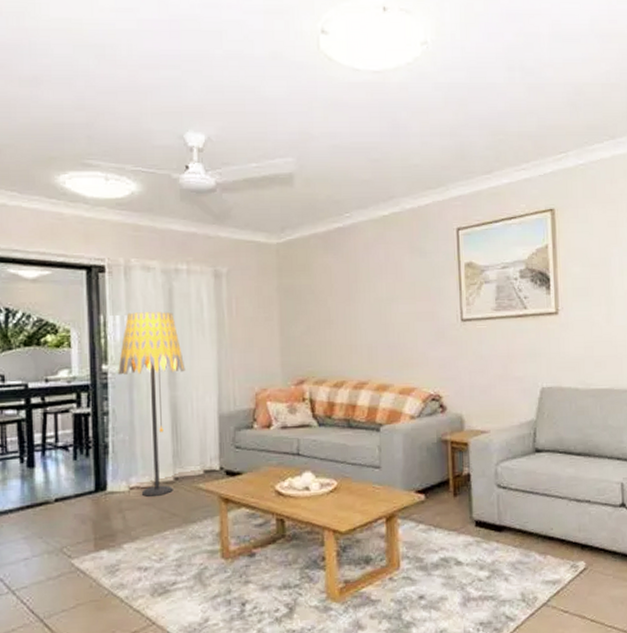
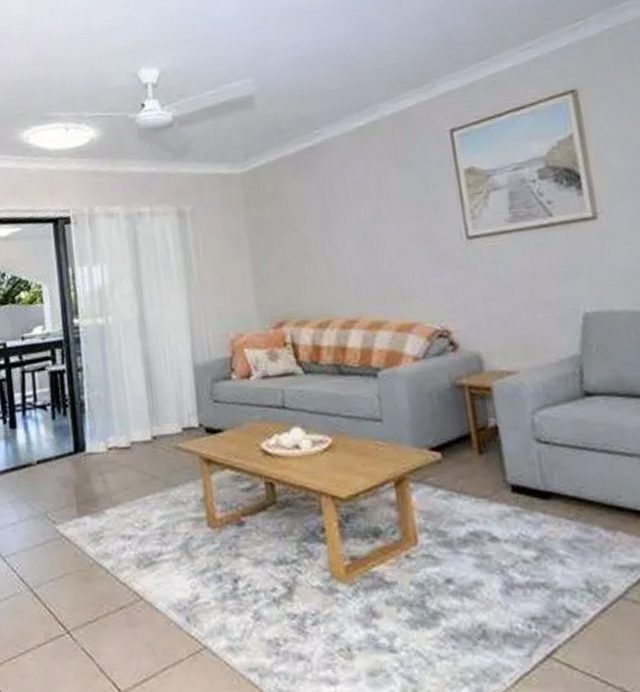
floor lamp: present [118,311,186,497] -> none [89,258,156,458]

